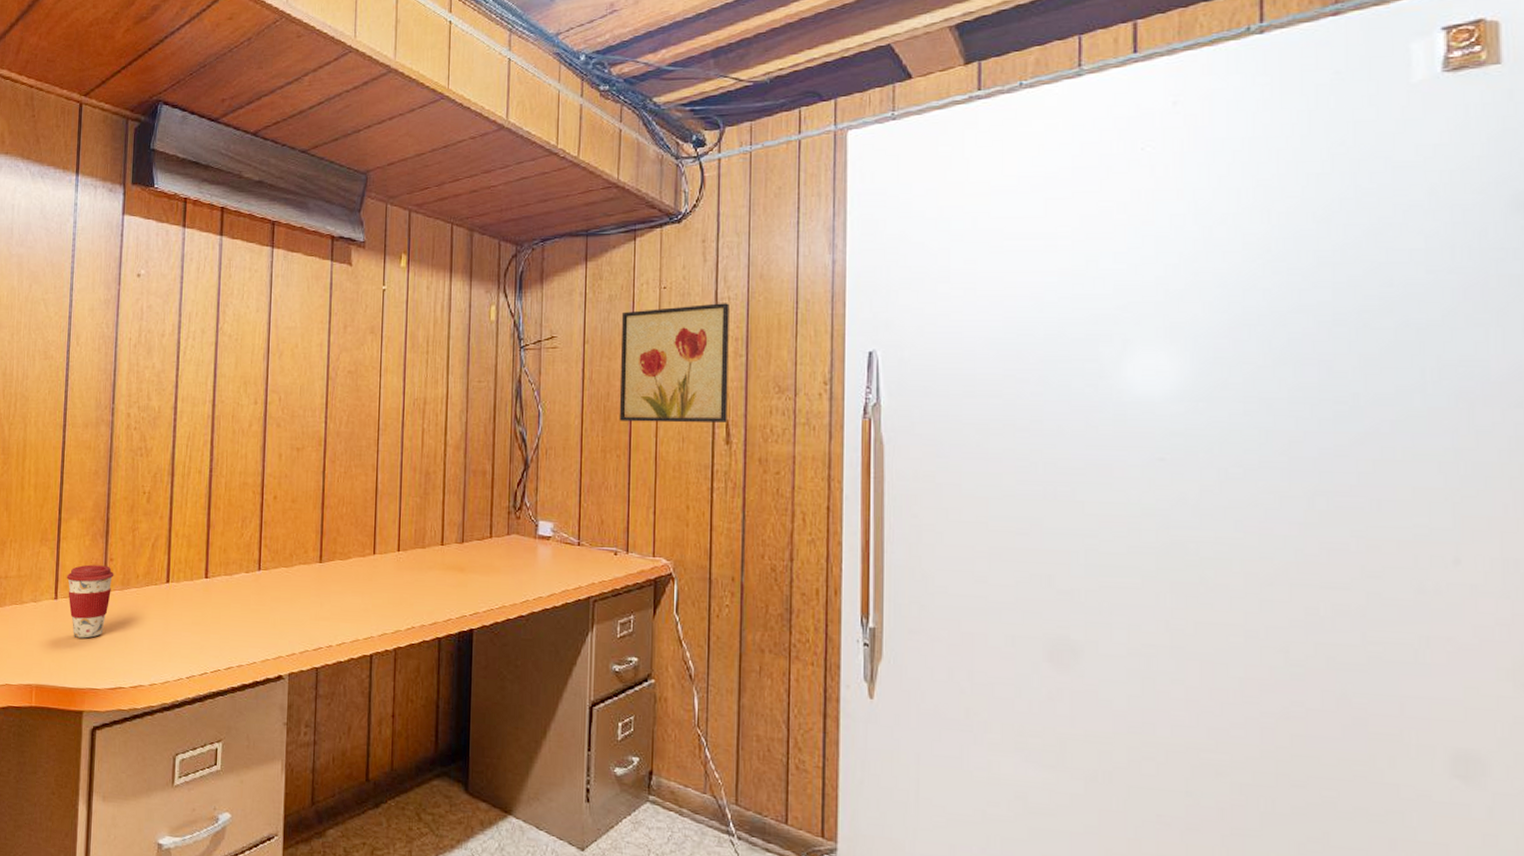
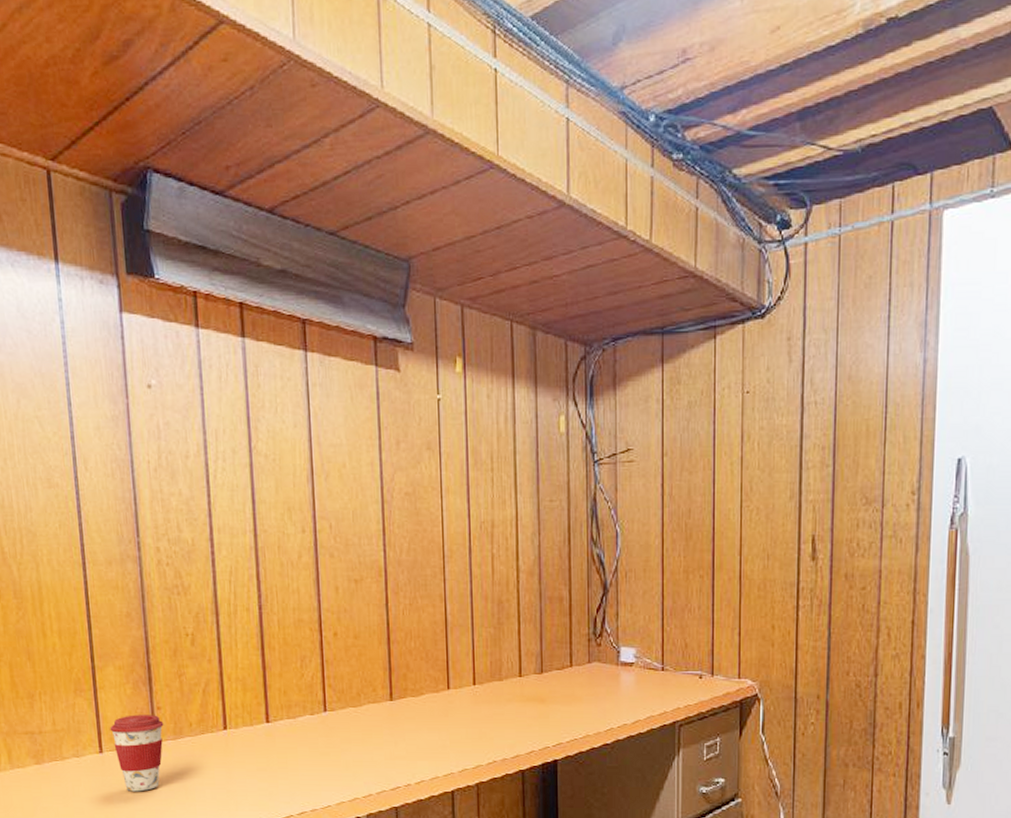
wall art: present [619,303,729,423] -> none [701,408,816,540]

